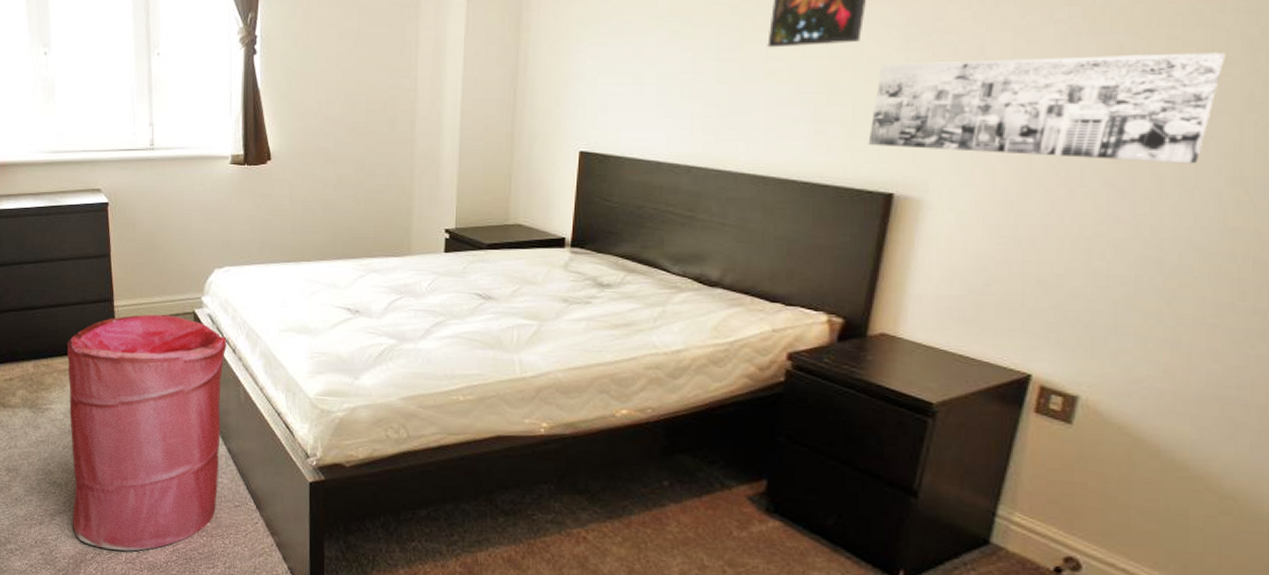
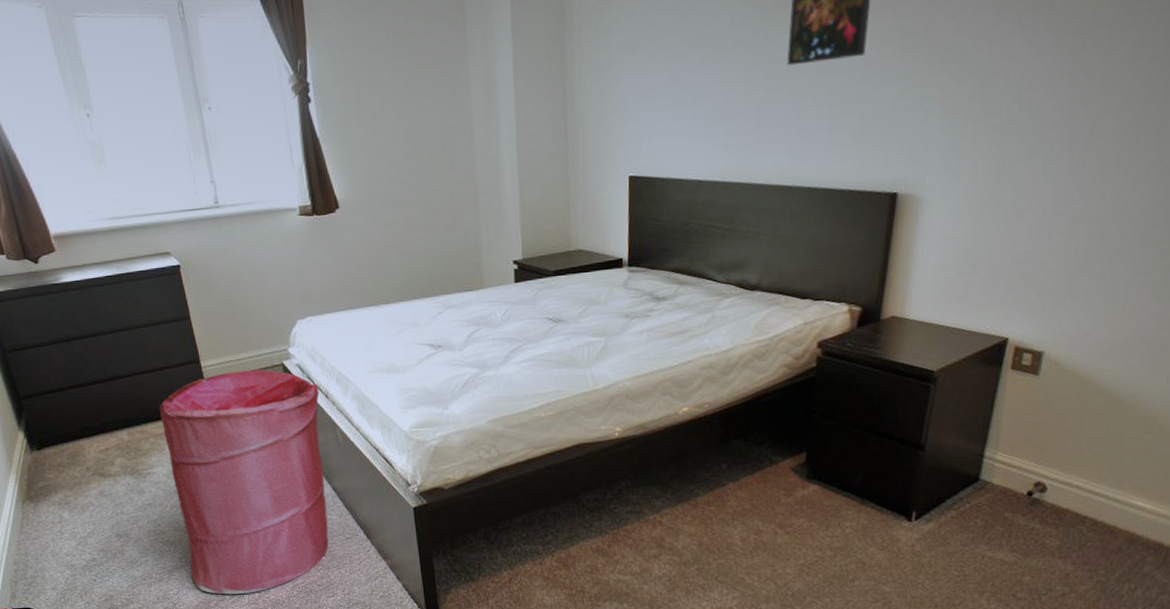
wall art: present [868,52,1226,164] -> none [875,47,1152,151]

